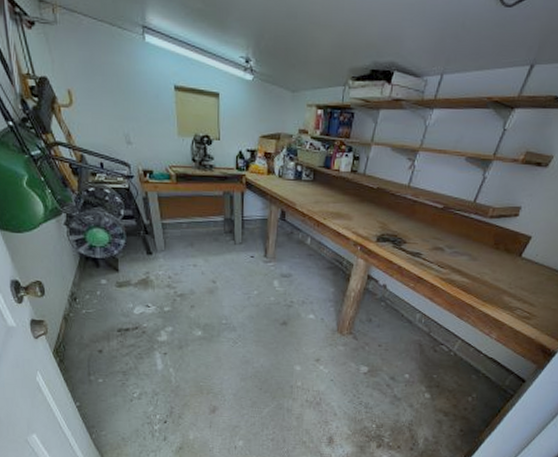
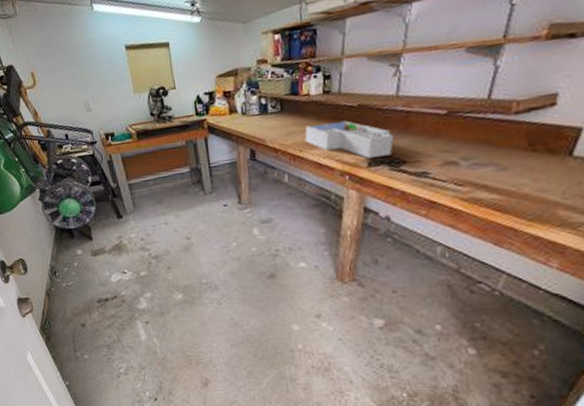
desk organizer: none [329,198,401,235] -> present [305,120,395,158]

